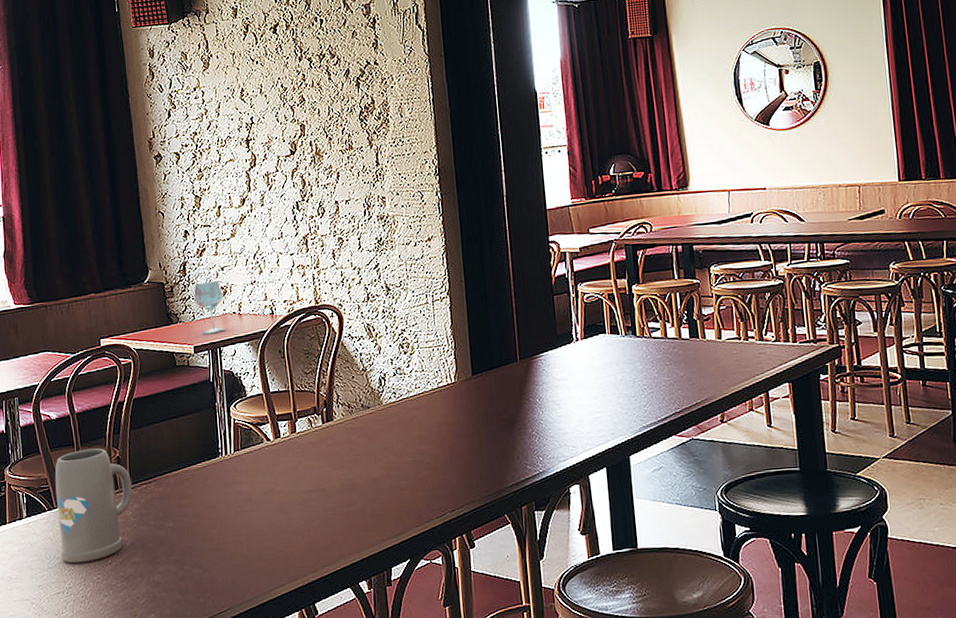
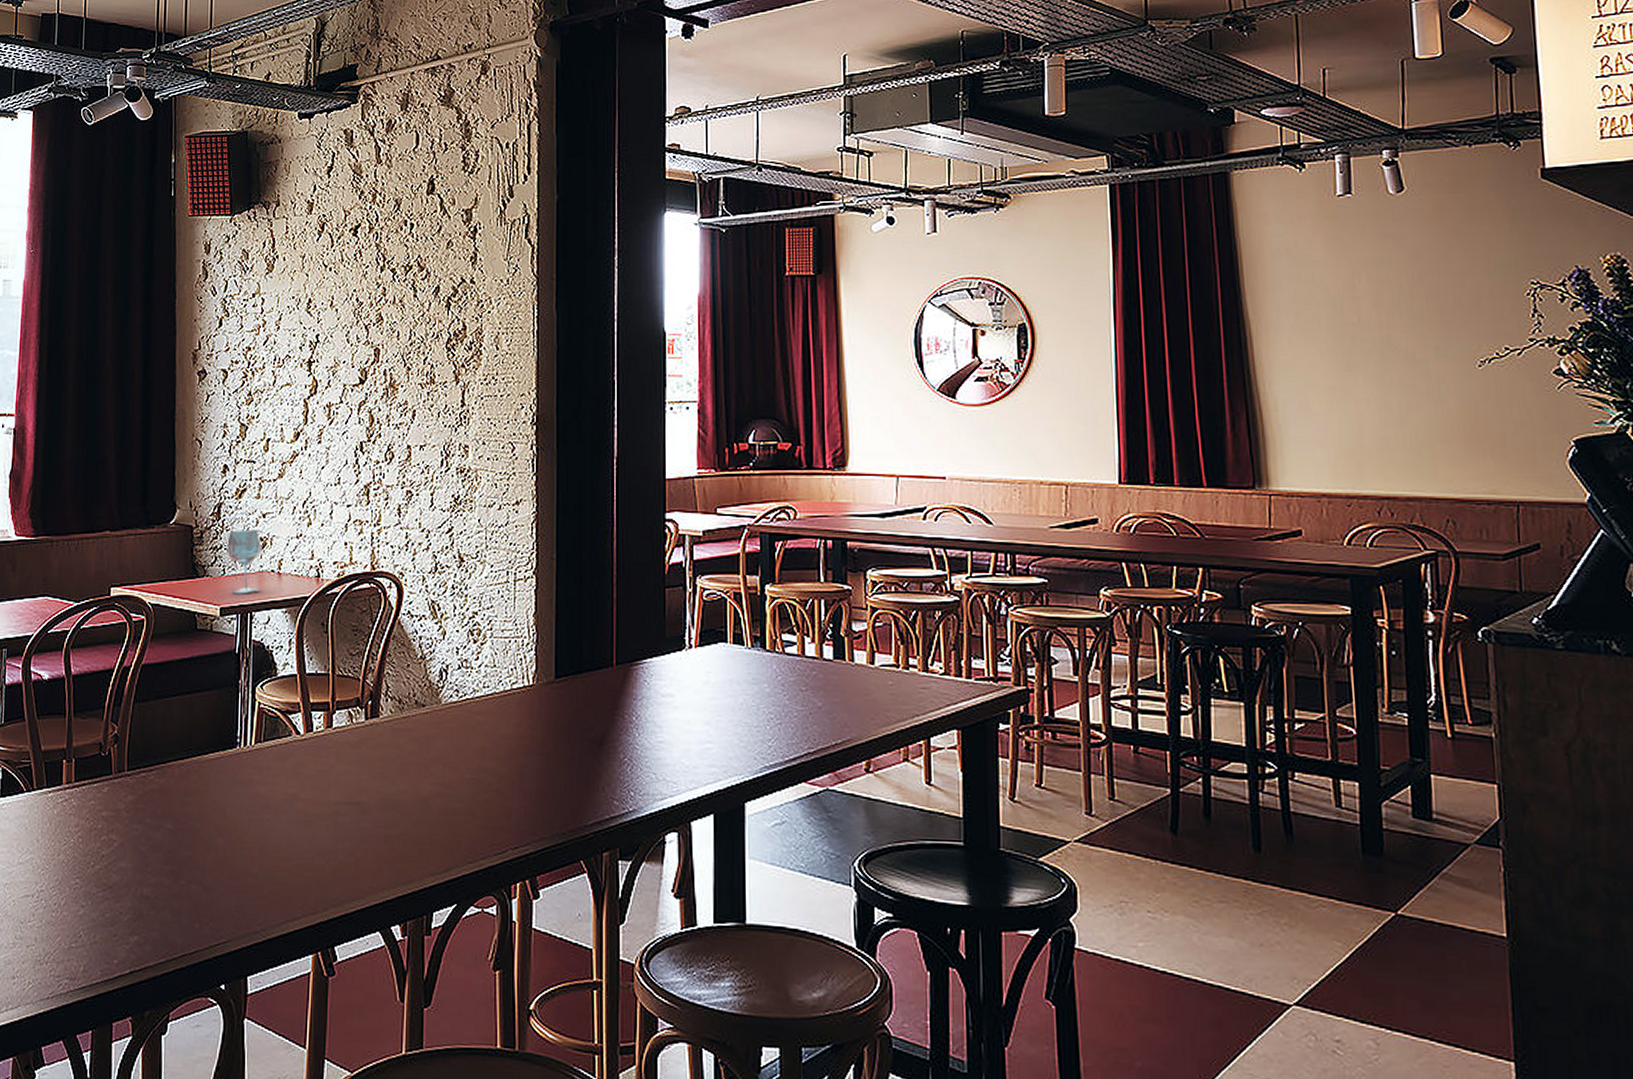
beer mug: present [55,448,132,564] -> none [35,721,129,862]

